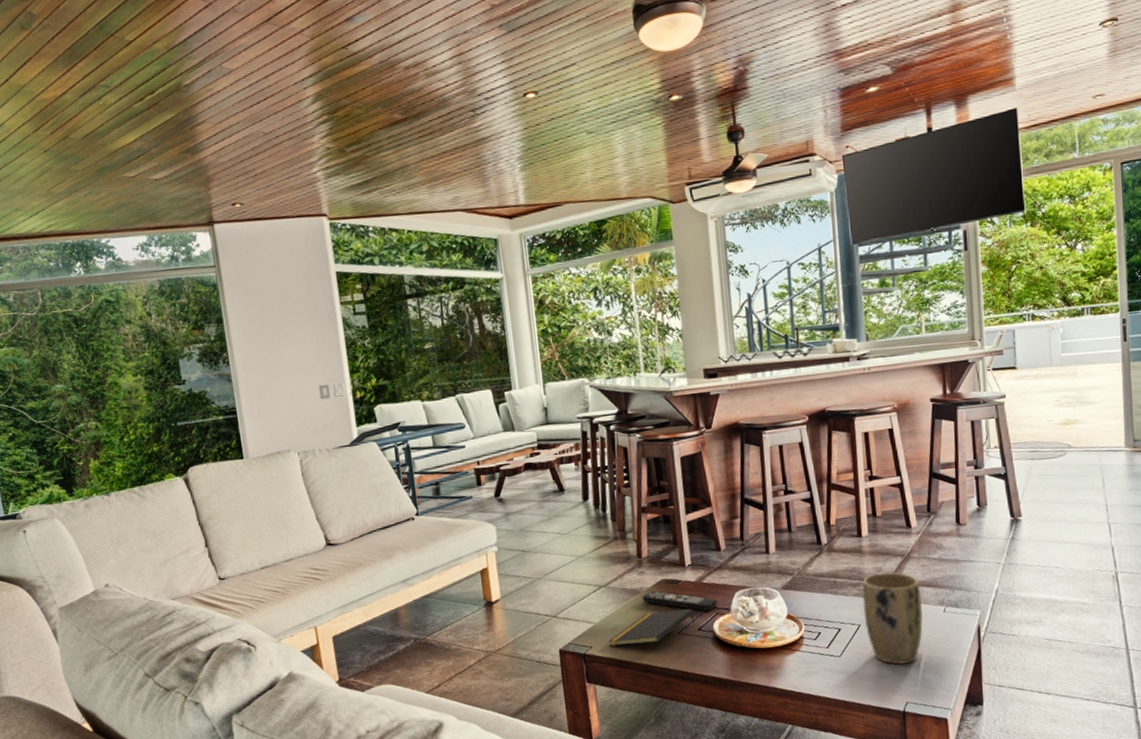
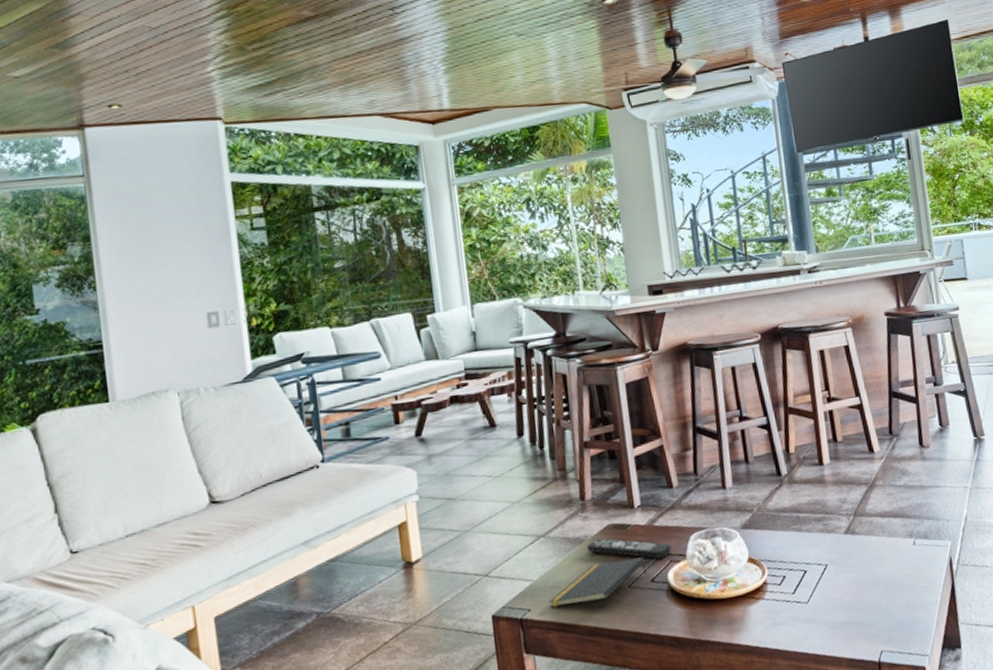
plant pot: present [862,572,923,665] -> none [827,503,894,609]

